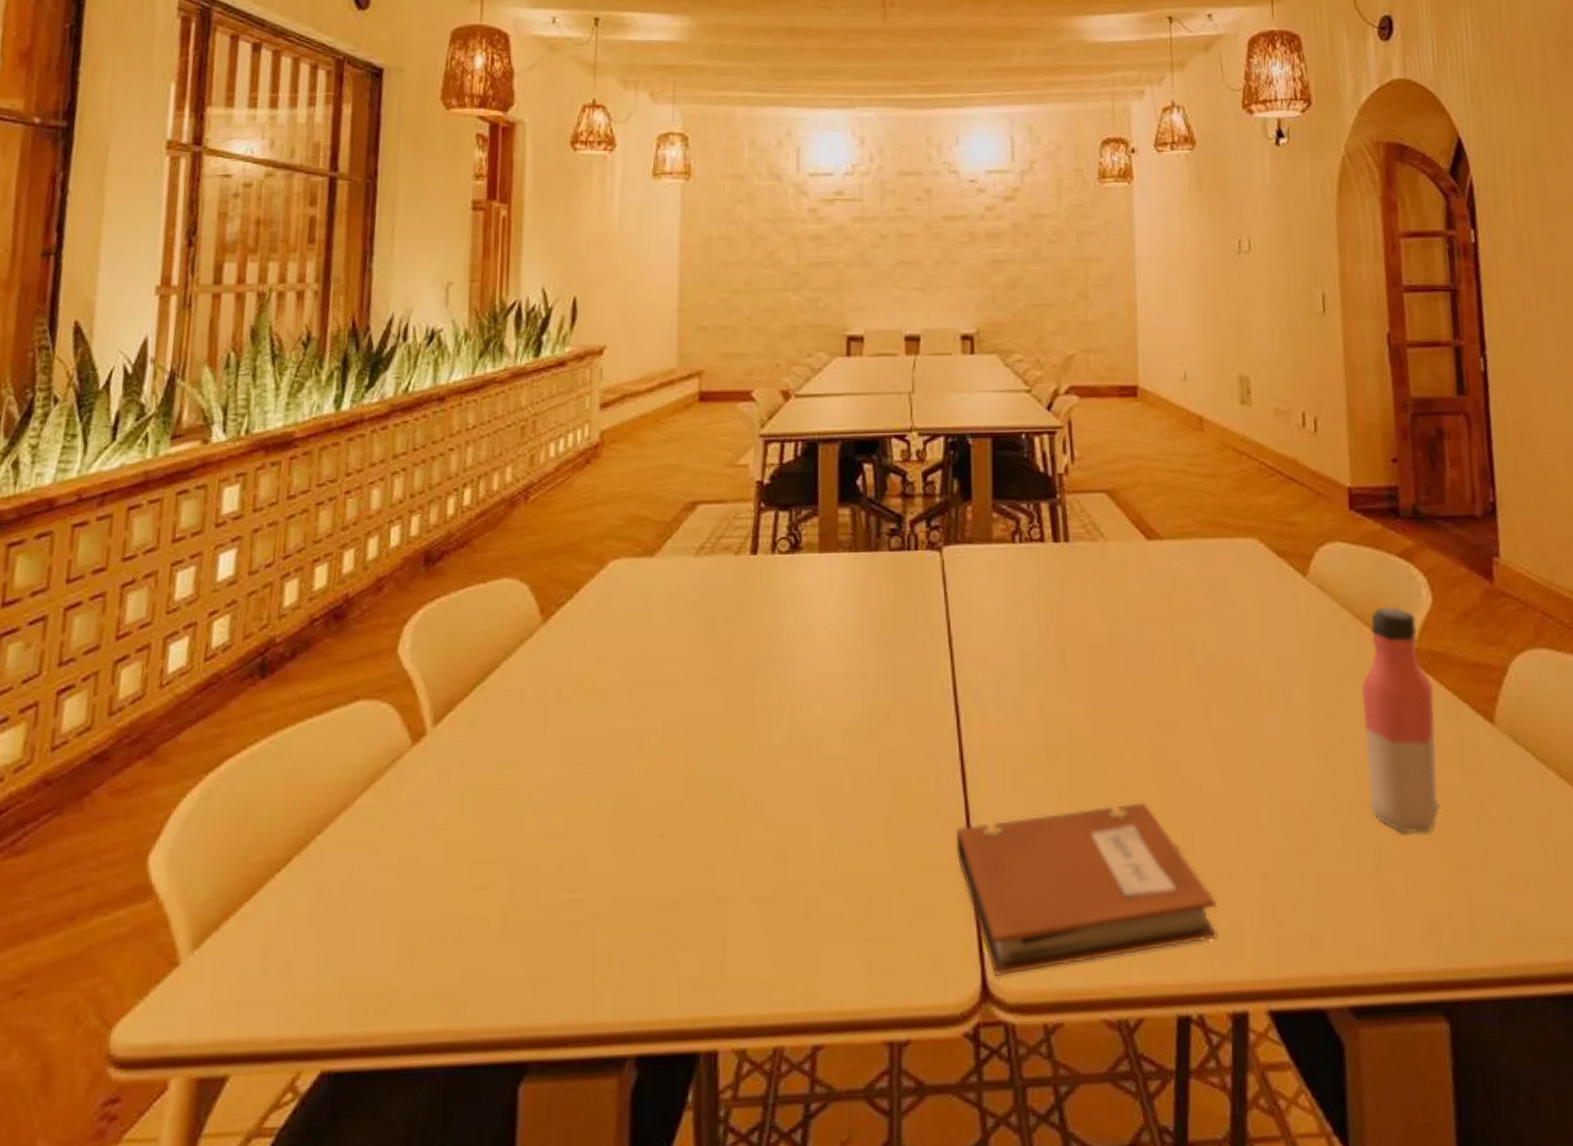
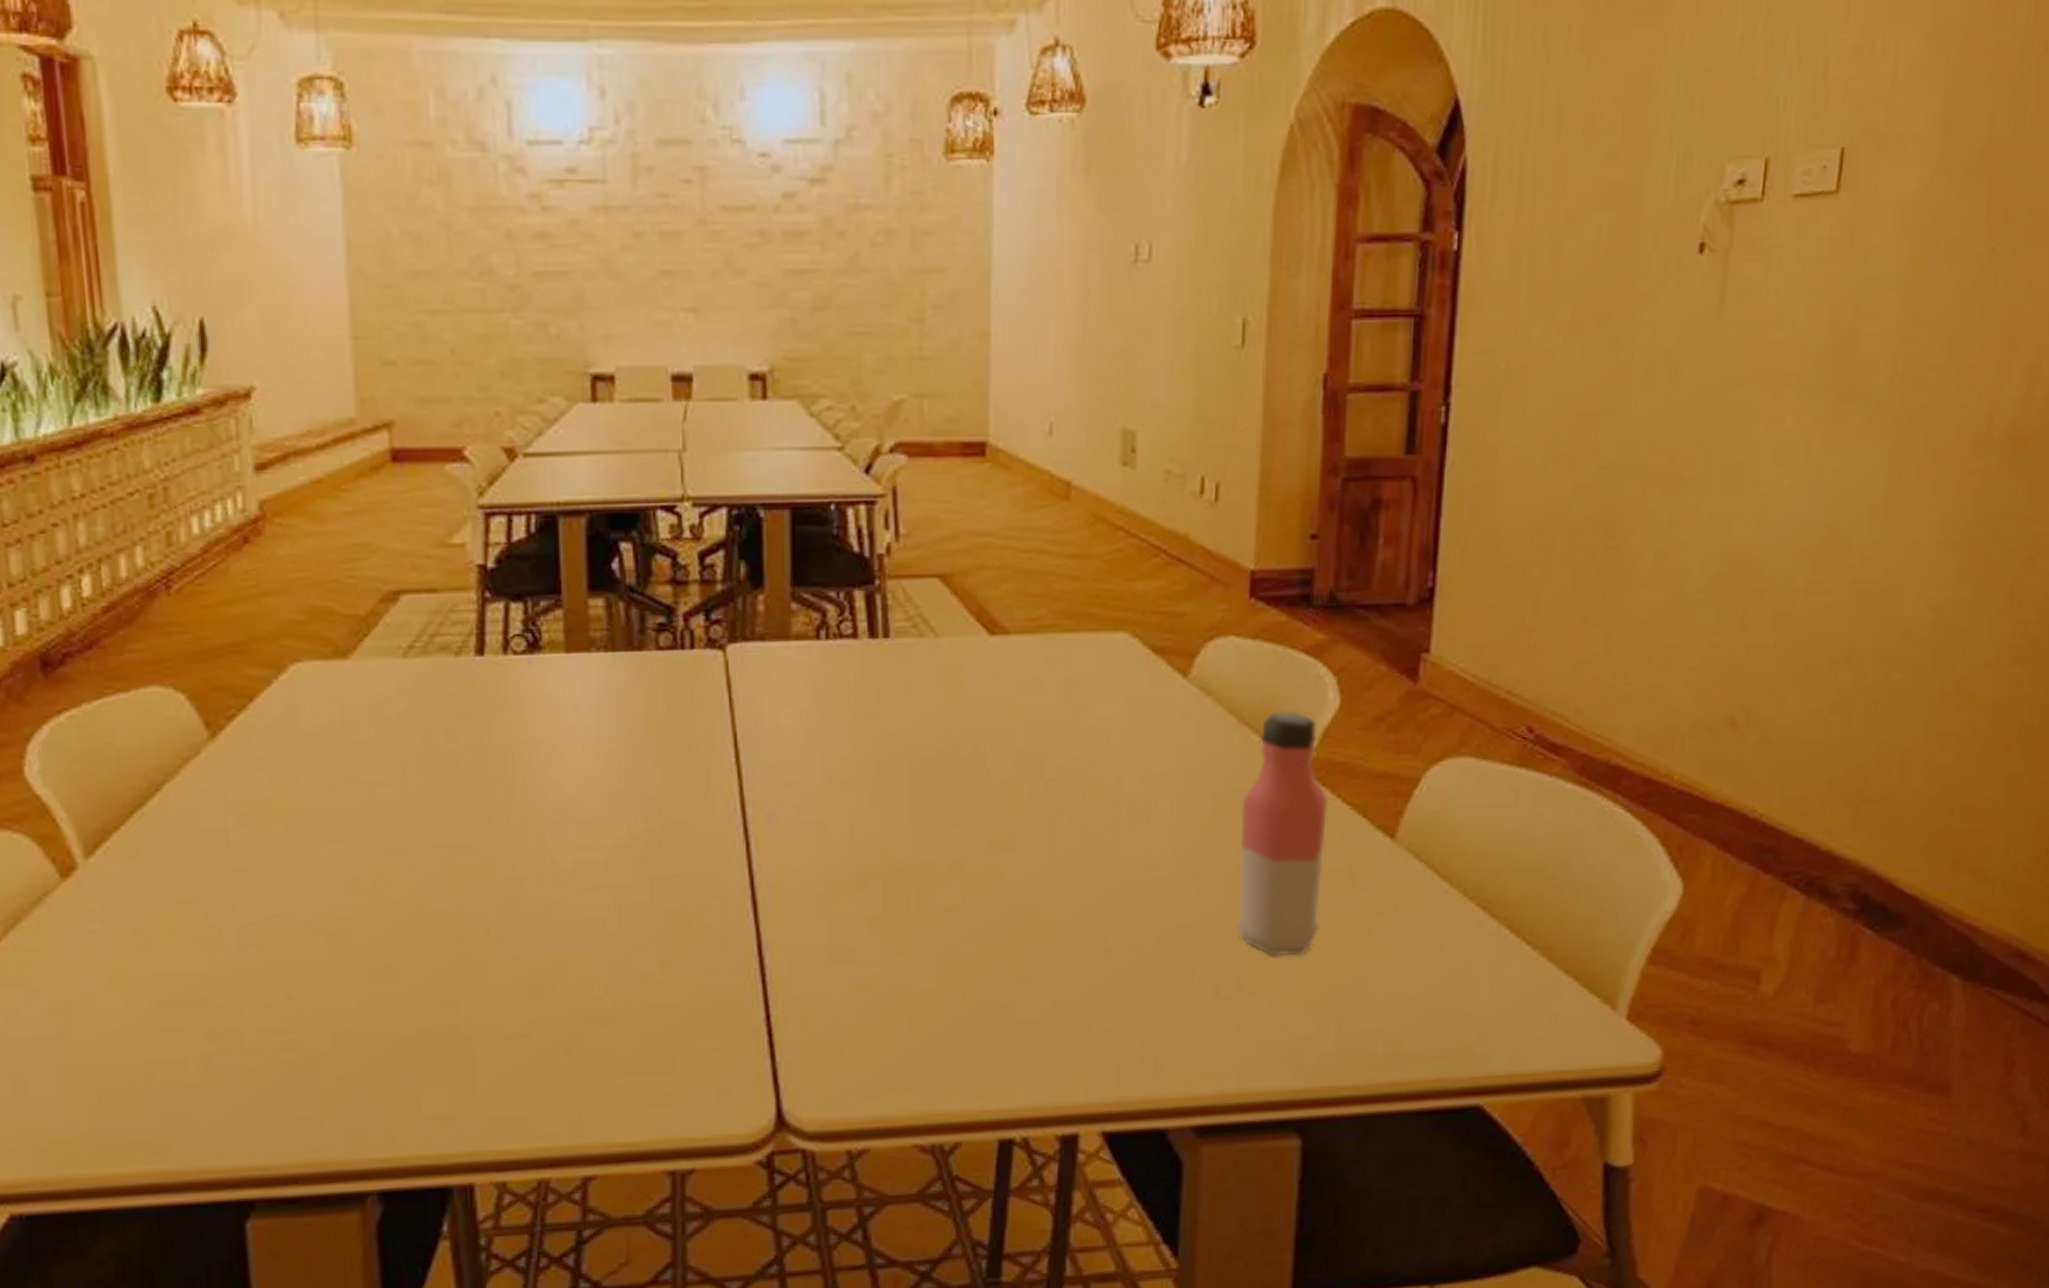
notebook: present [955,802,1218,978] -> none [745,929,1051,1108]

